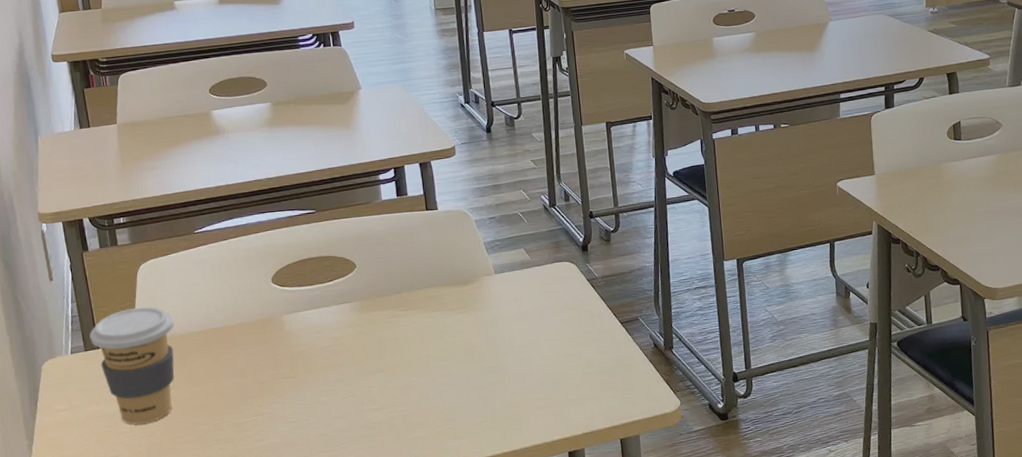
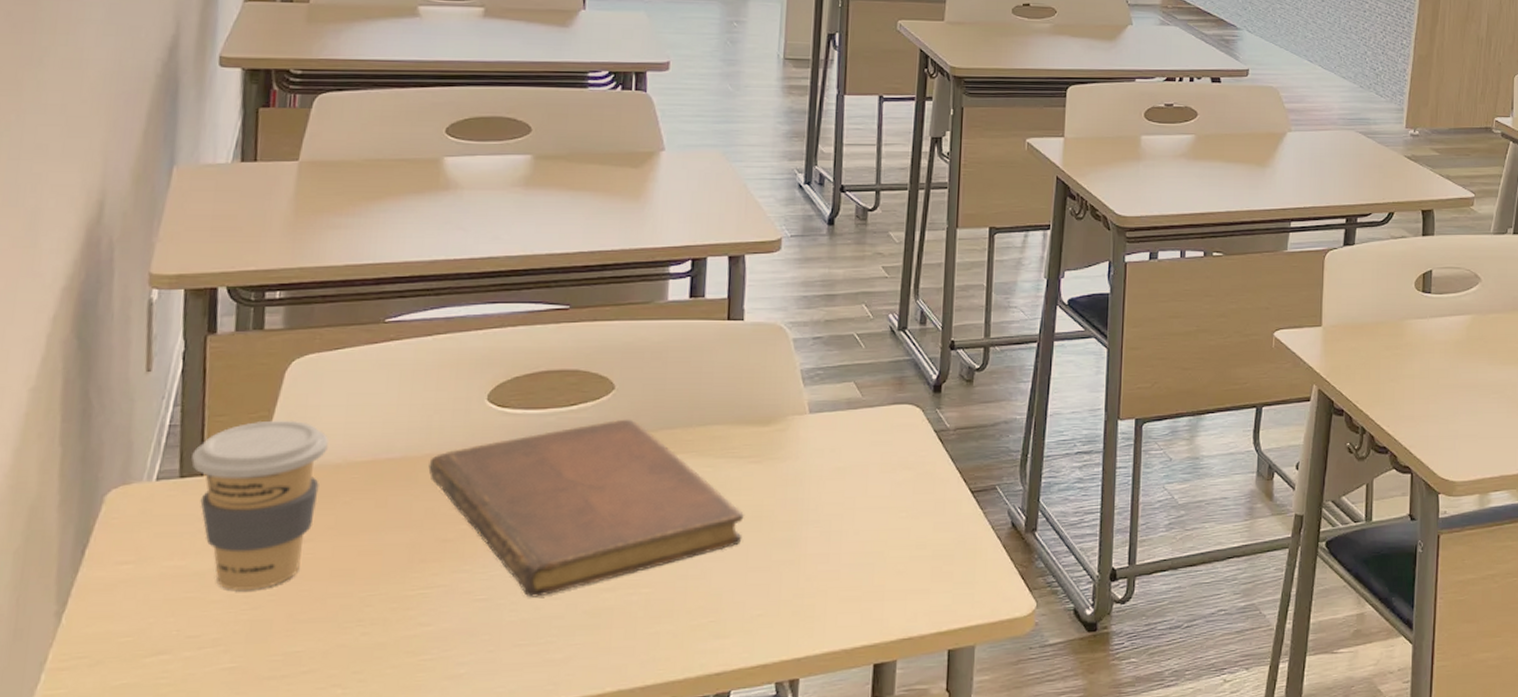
notebook: none [241,288,462,418] -> present [428,419,744,598]

